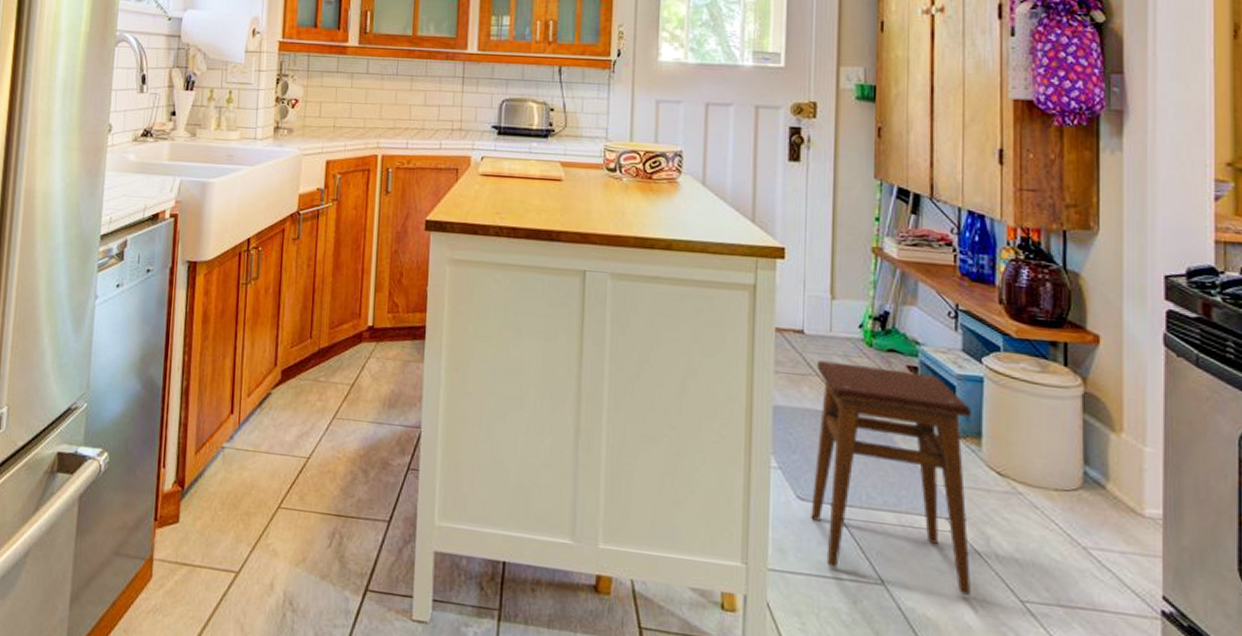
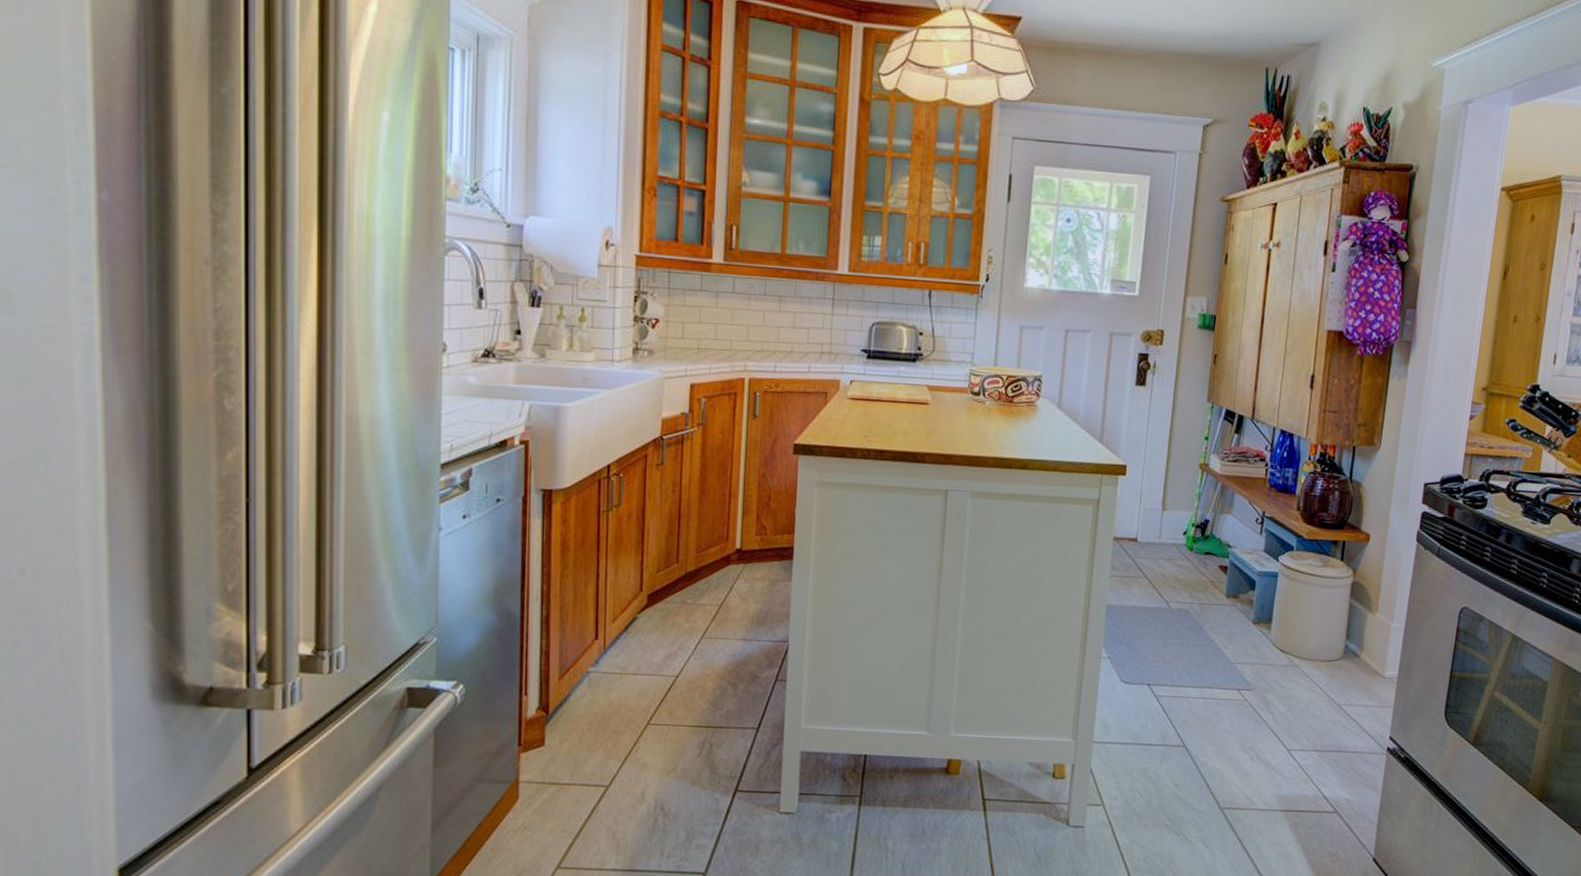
stool: present [811,360,972,595] -> none [1131,564,1267,749]

